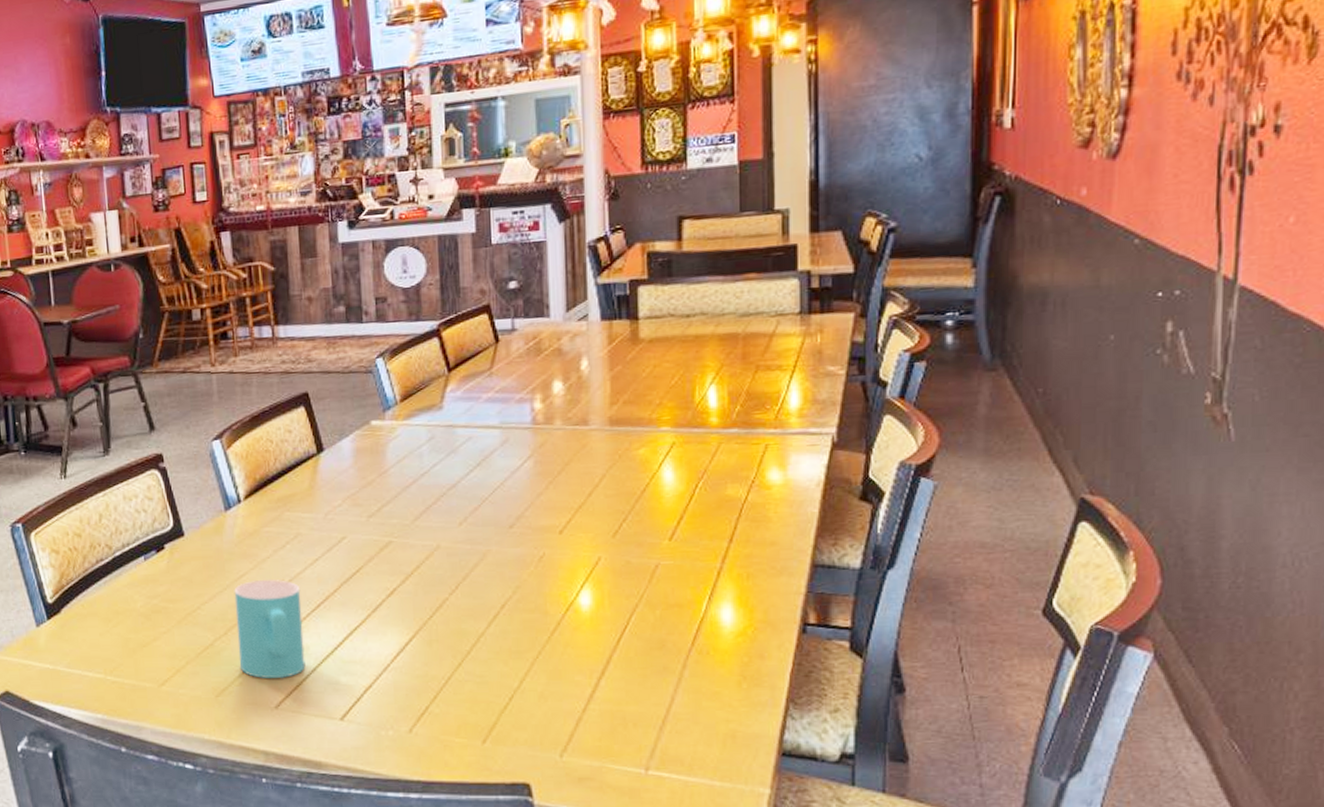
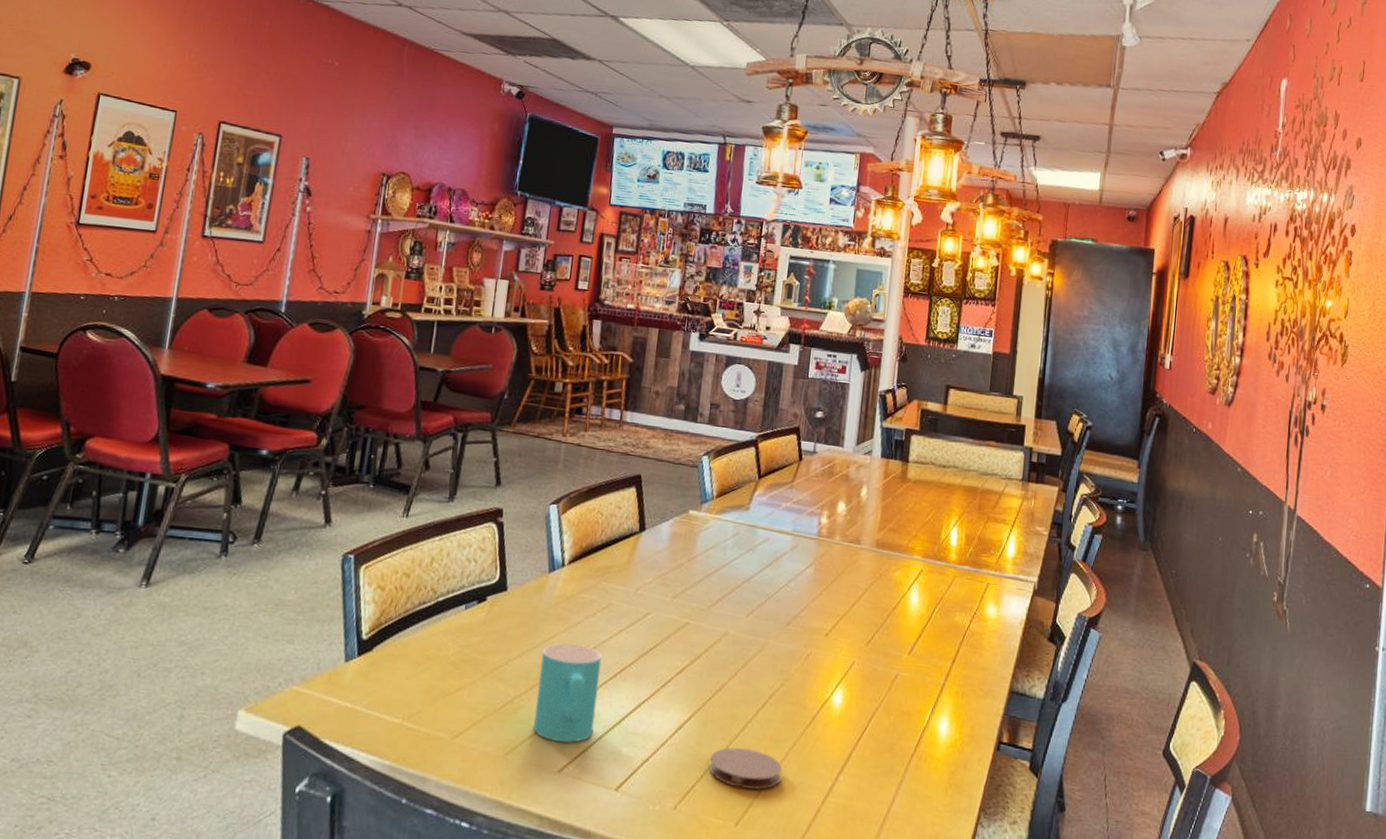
coaster: none [442,664,529,706] -> present [709,747,782,790]

